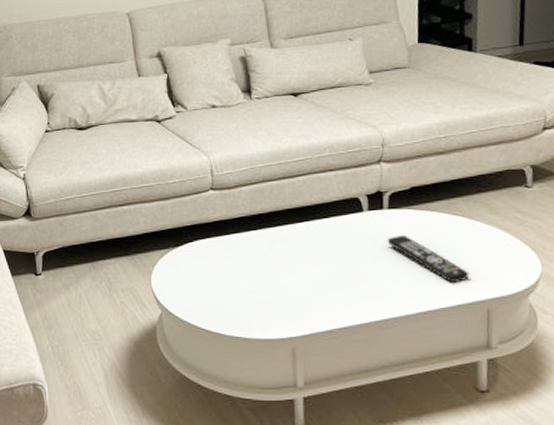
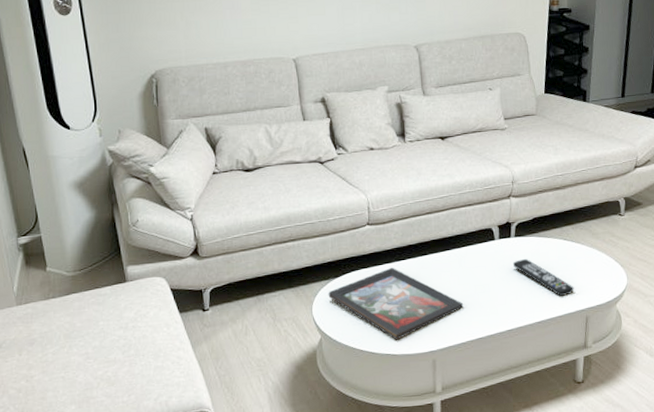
decorative tray: none [168,237,328,322] -> present [328,267,464,340]

